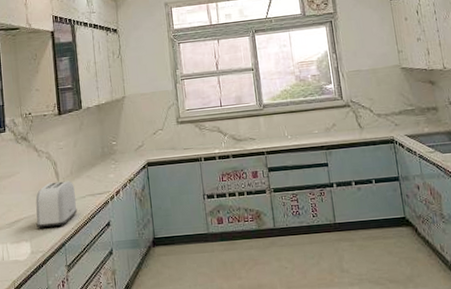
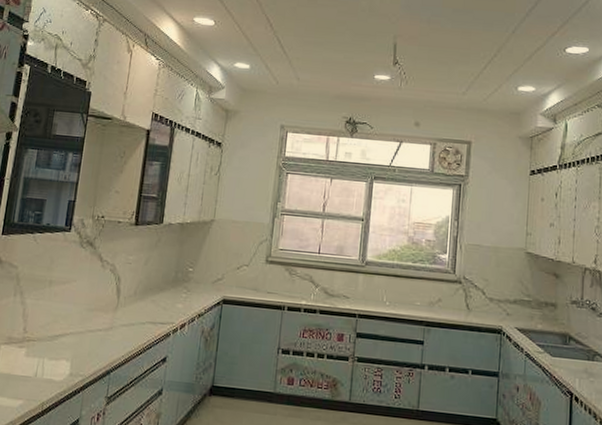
toaster: present [35,181,78,229] -> none [82,299,135,353]

